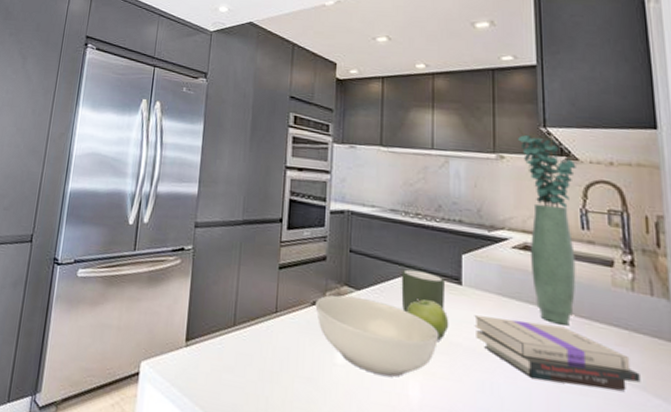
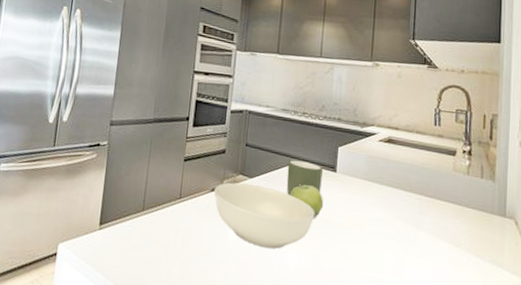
books: present [474,315,641,391] -> none [344,197,467,253]
vase: present [518,127,576,326] -> none [392,40,435,203]

